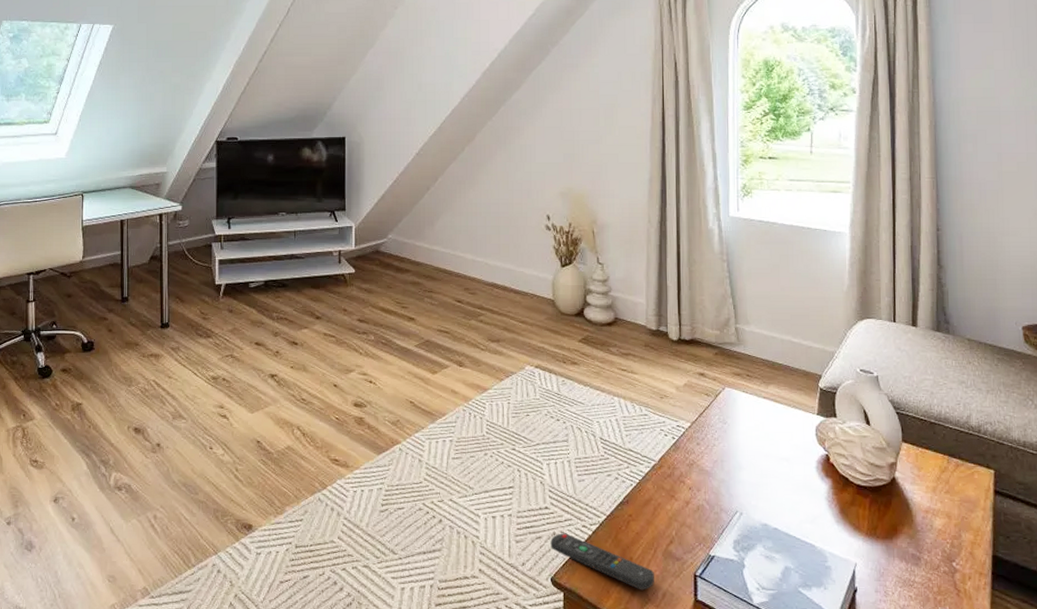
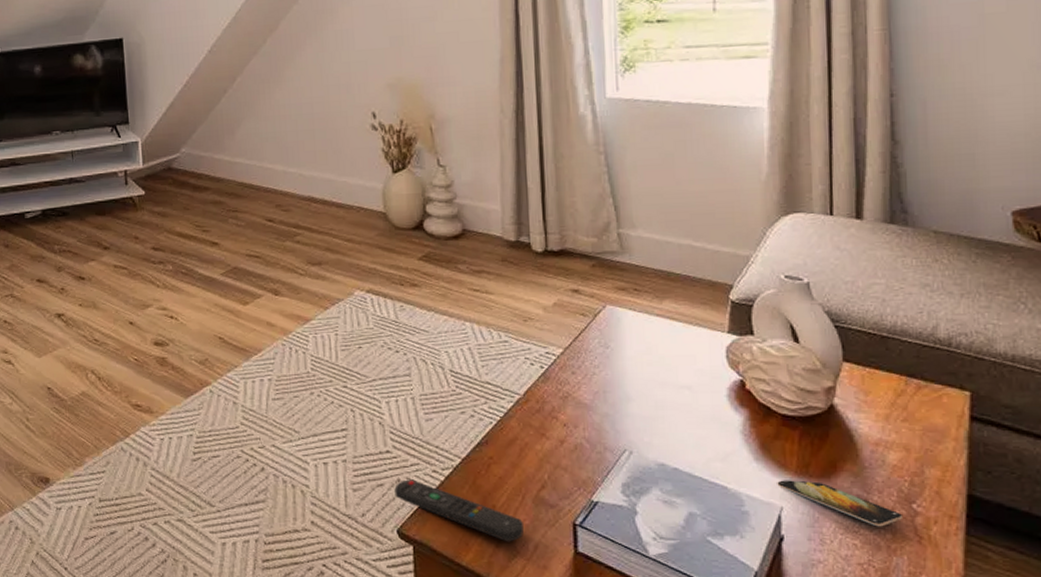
smartphone: none [852,540,946,582] -> present [777,480,904,527]

